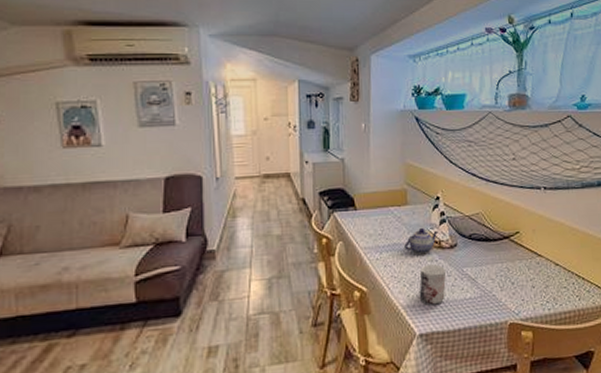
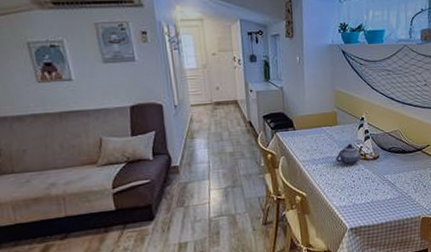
mug: present [419,264,447,305] -> none [349,173,371,205]

